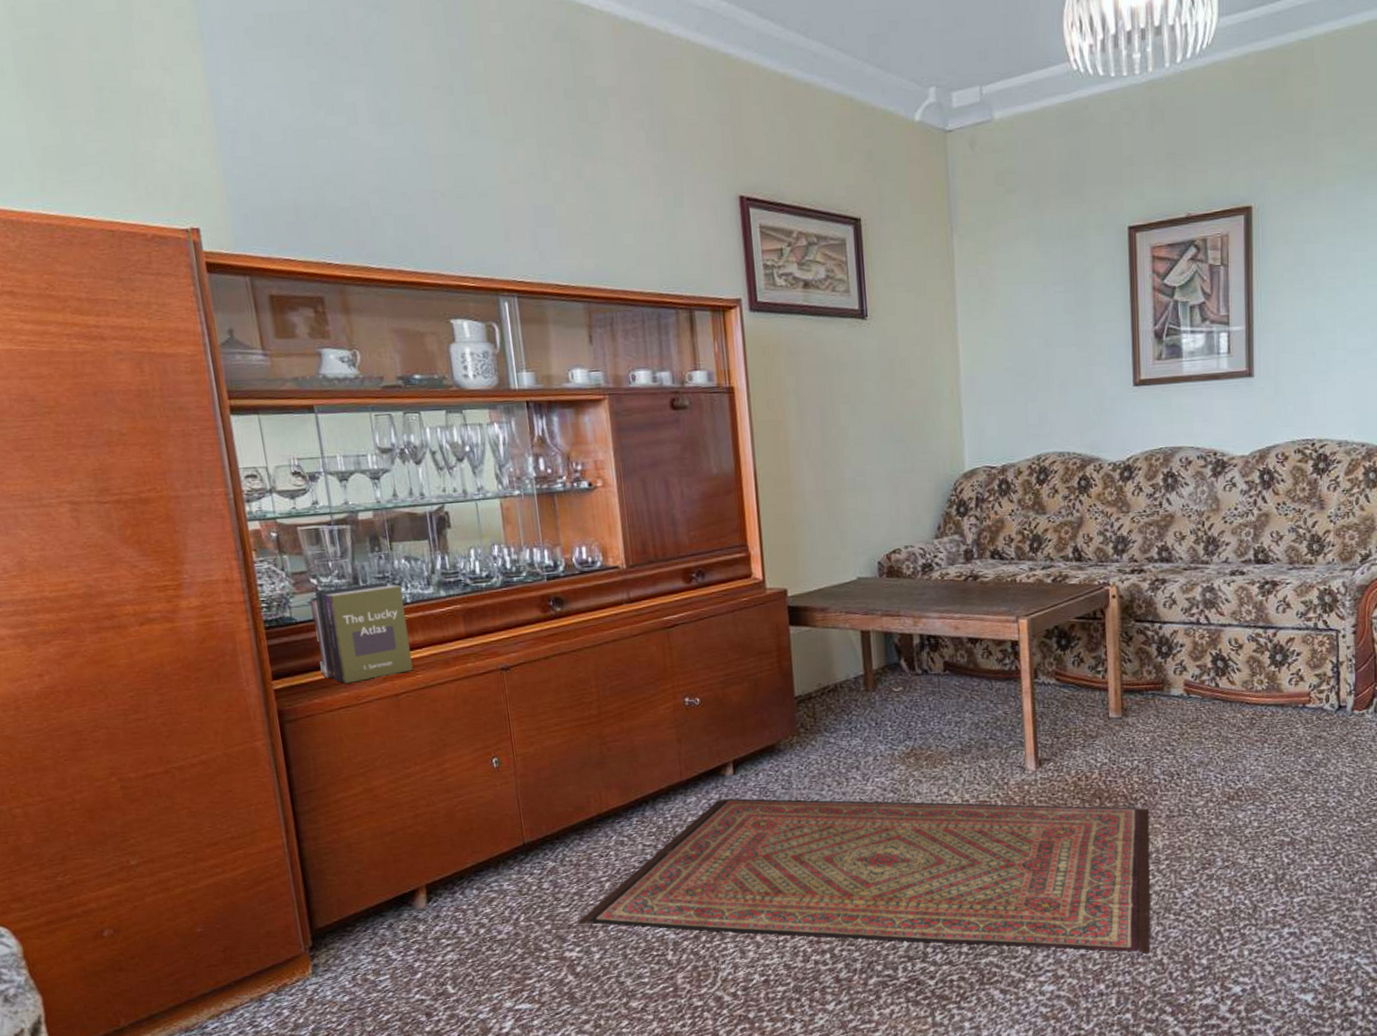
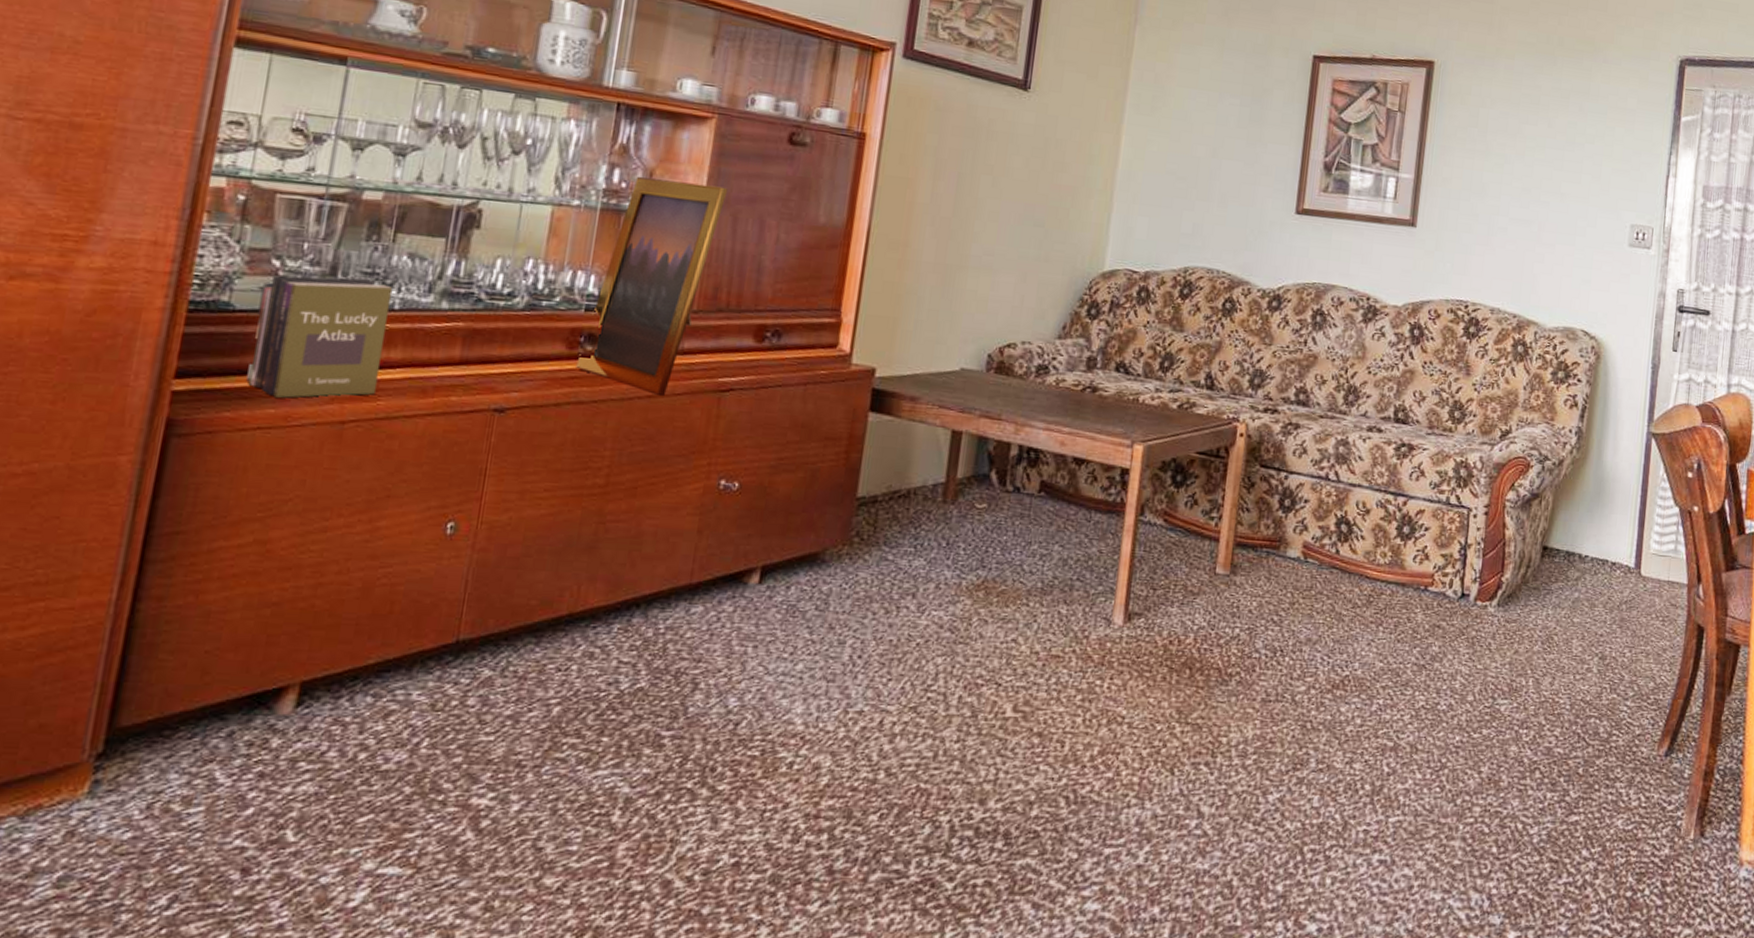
picture frame: none [552,457,633,639] -> present [576,177,728,397]
area rug: present [578,798,1151,954] -> none [501,613,1244,871]

